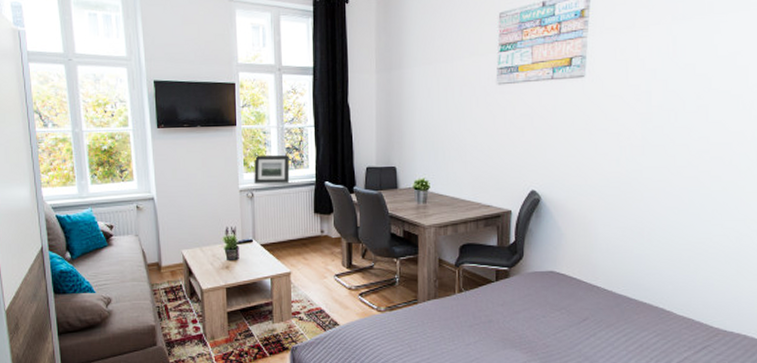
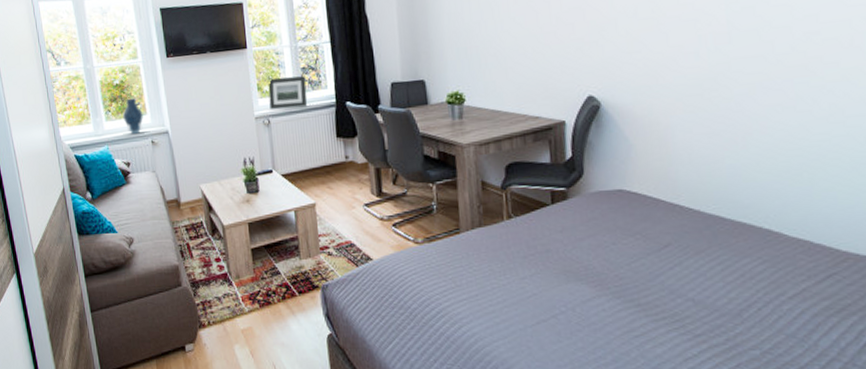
vase: none [109,164,130,198] -> present [122,98,143,134]

